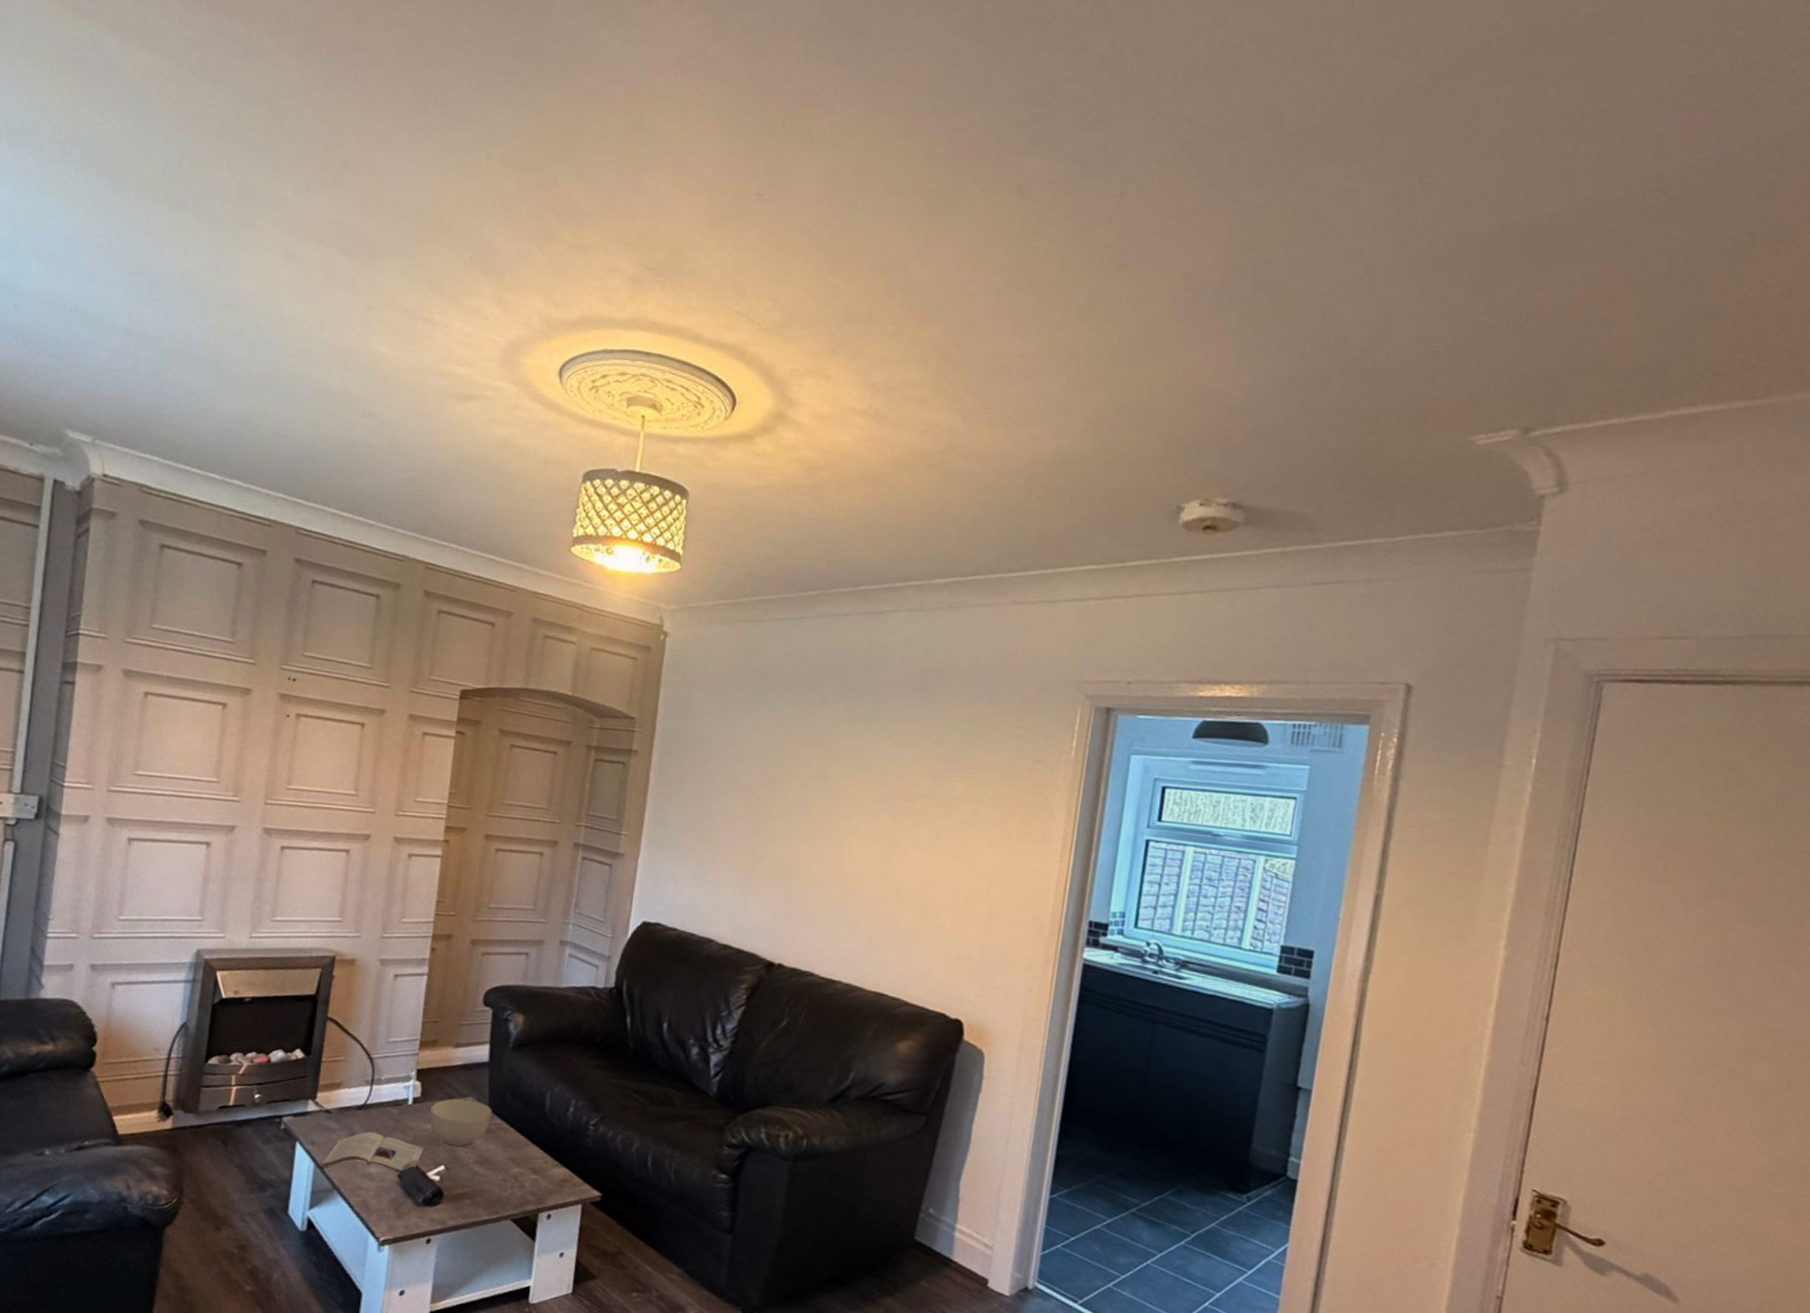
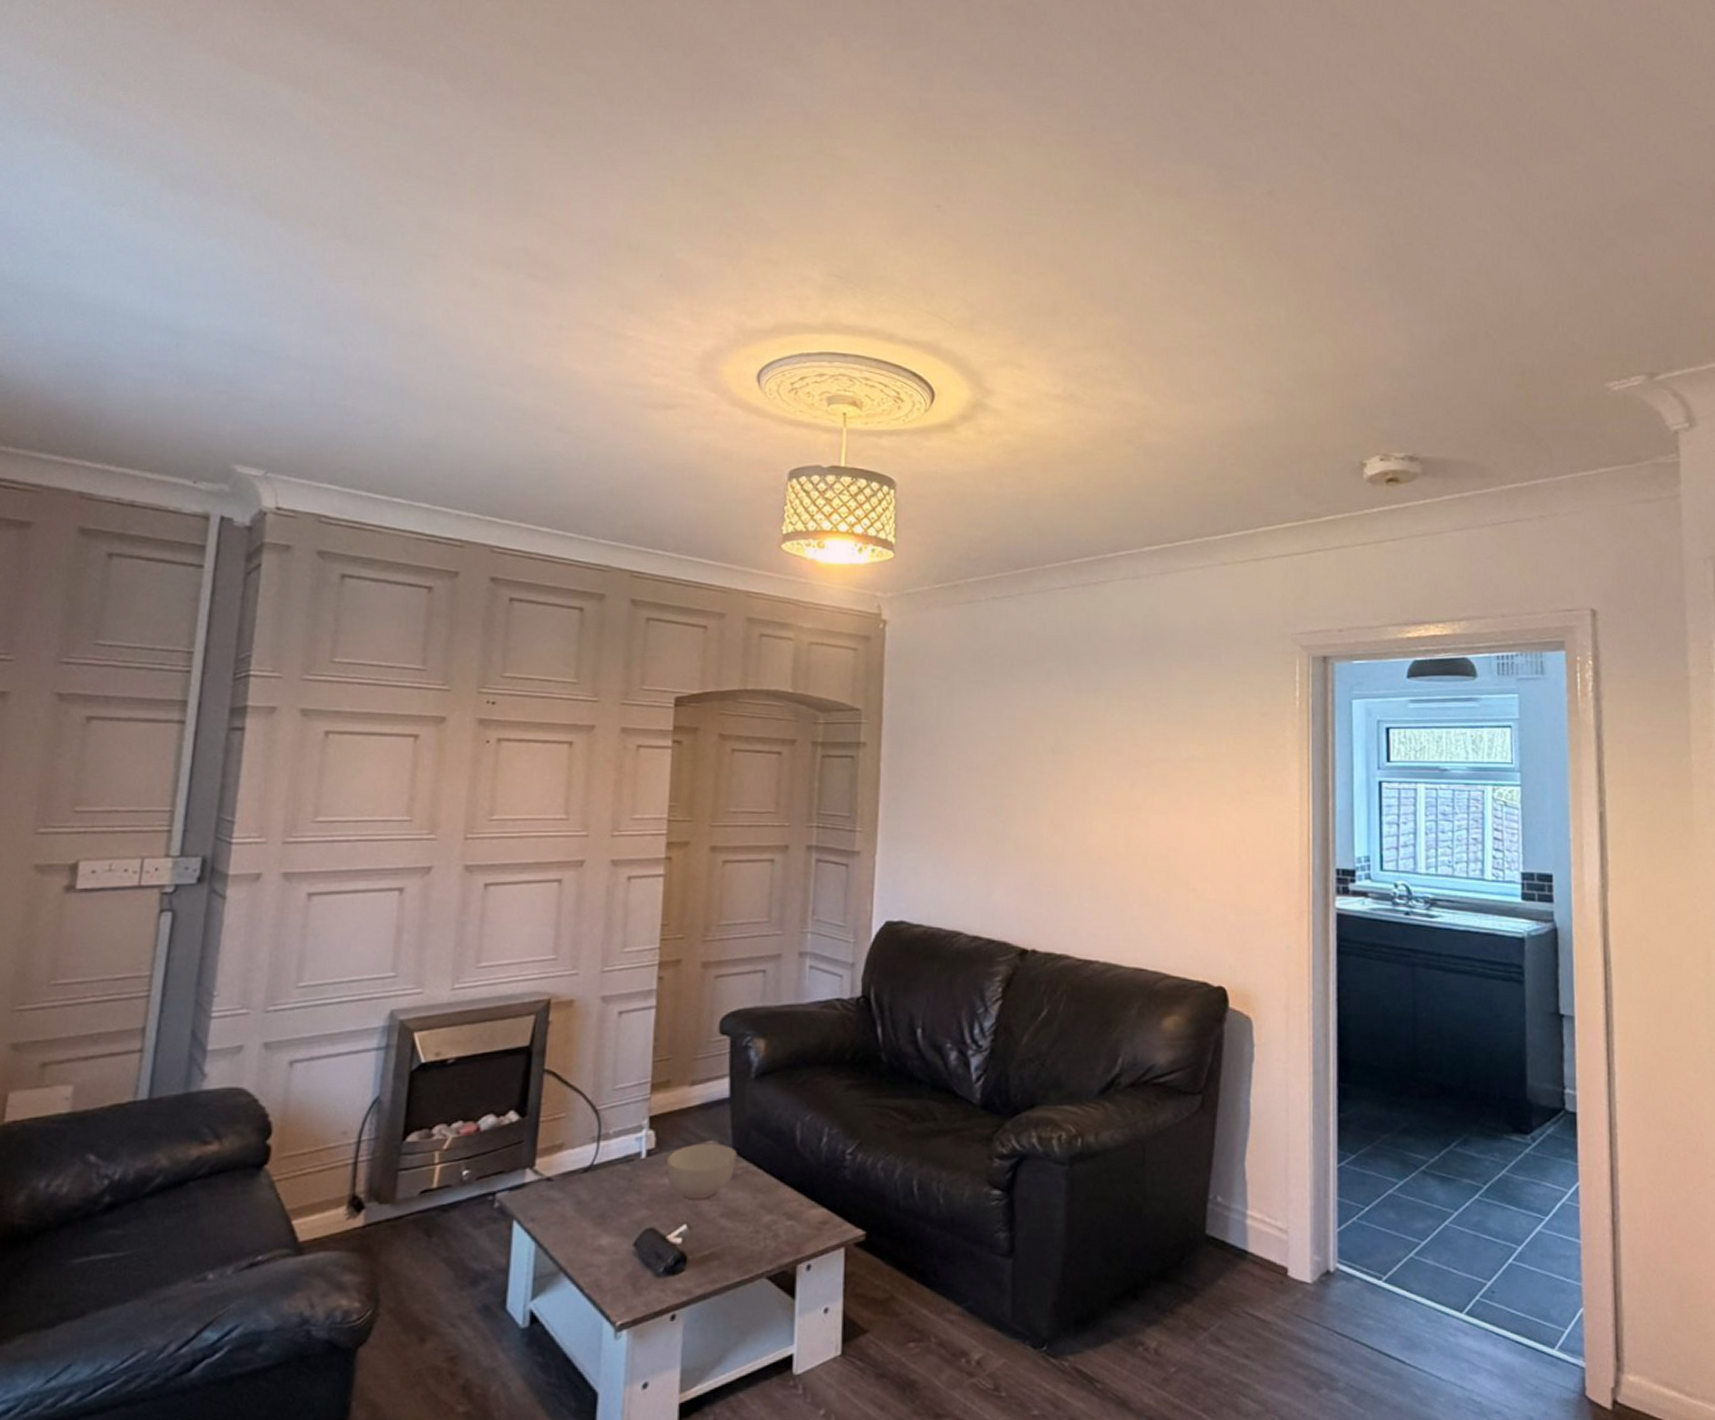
magazine: present [320,1131,424,1173] -> none [542,1196,662,1247]

